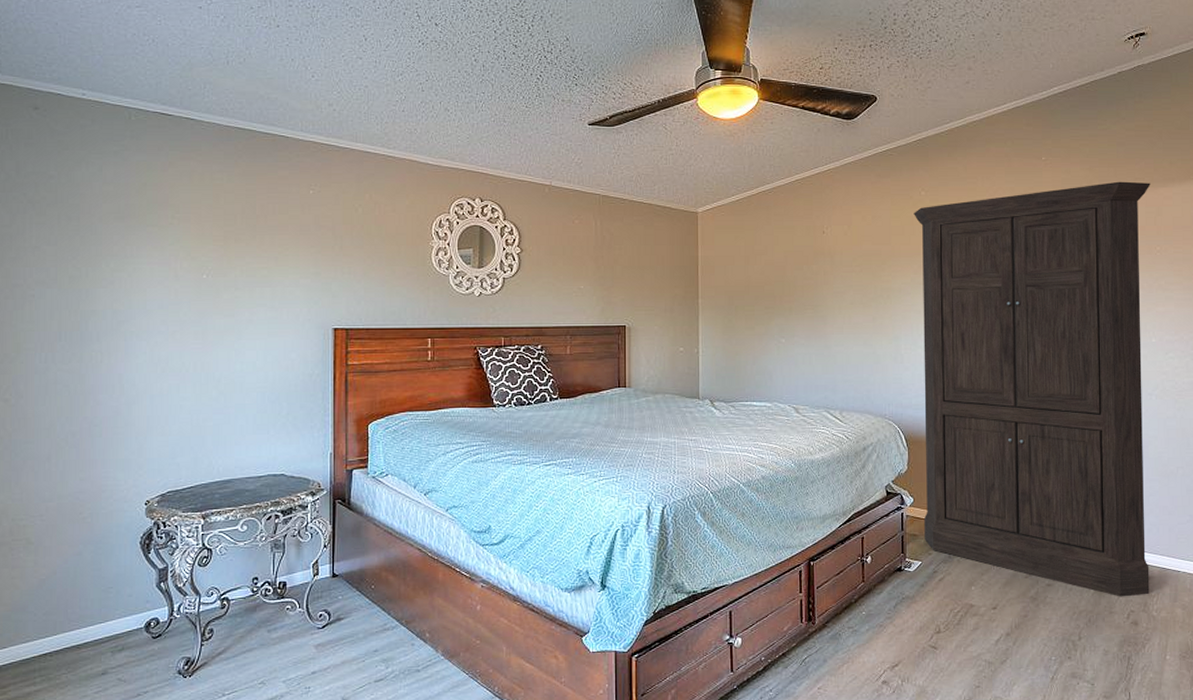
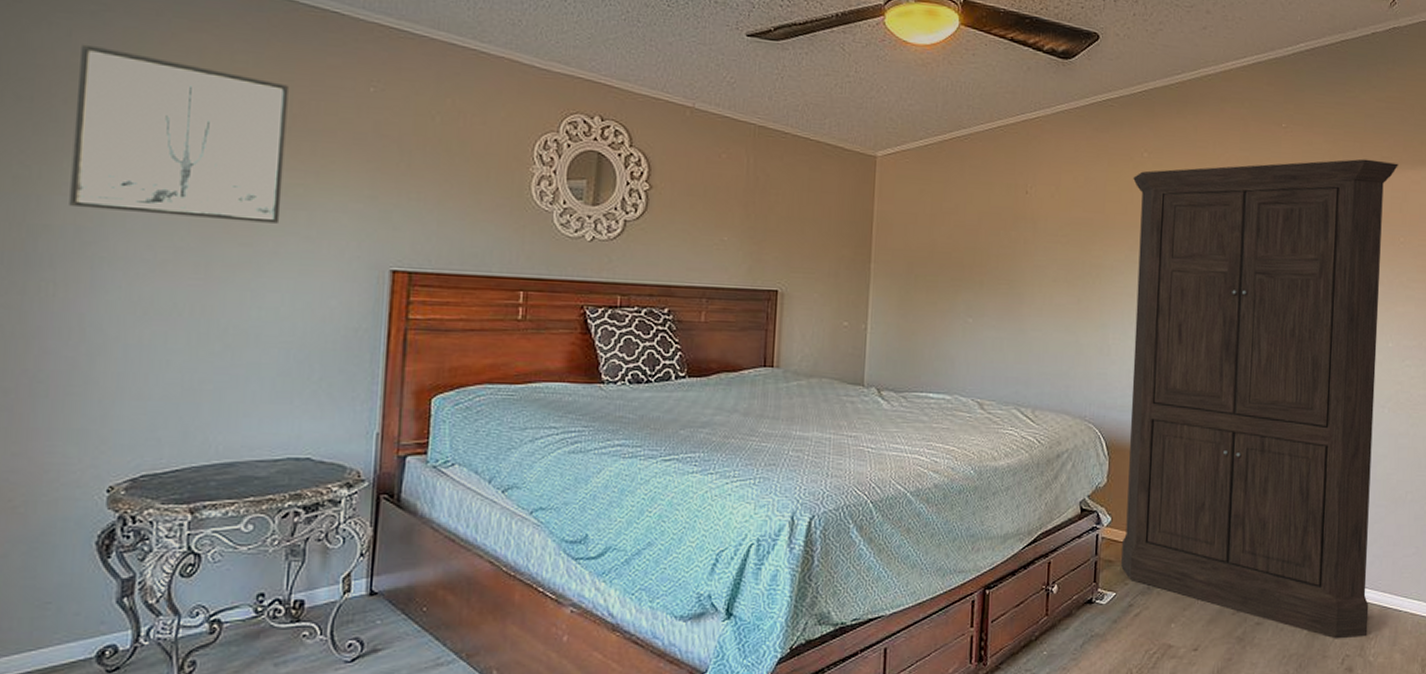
wall art: none [108,176,252,298] -> present [69,44,289,223]

